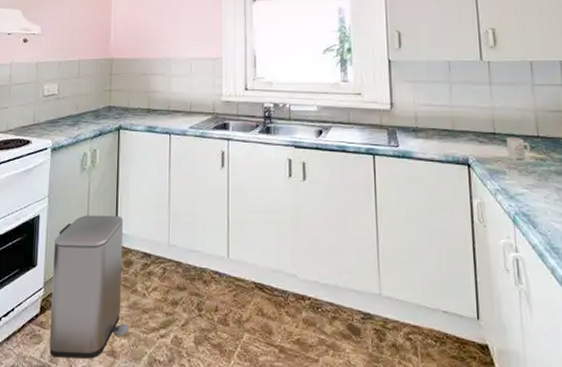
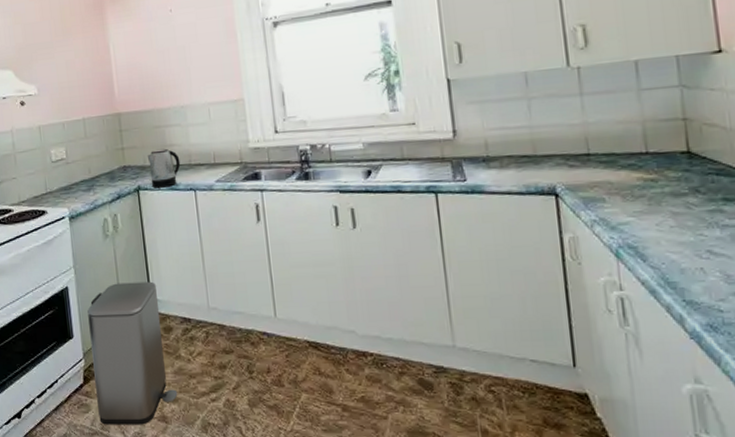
kettle: none [131,94,160,129] -> present [148,148,181,188]
mug: present [506,137,531,160] -> none [604,156,637,184]

